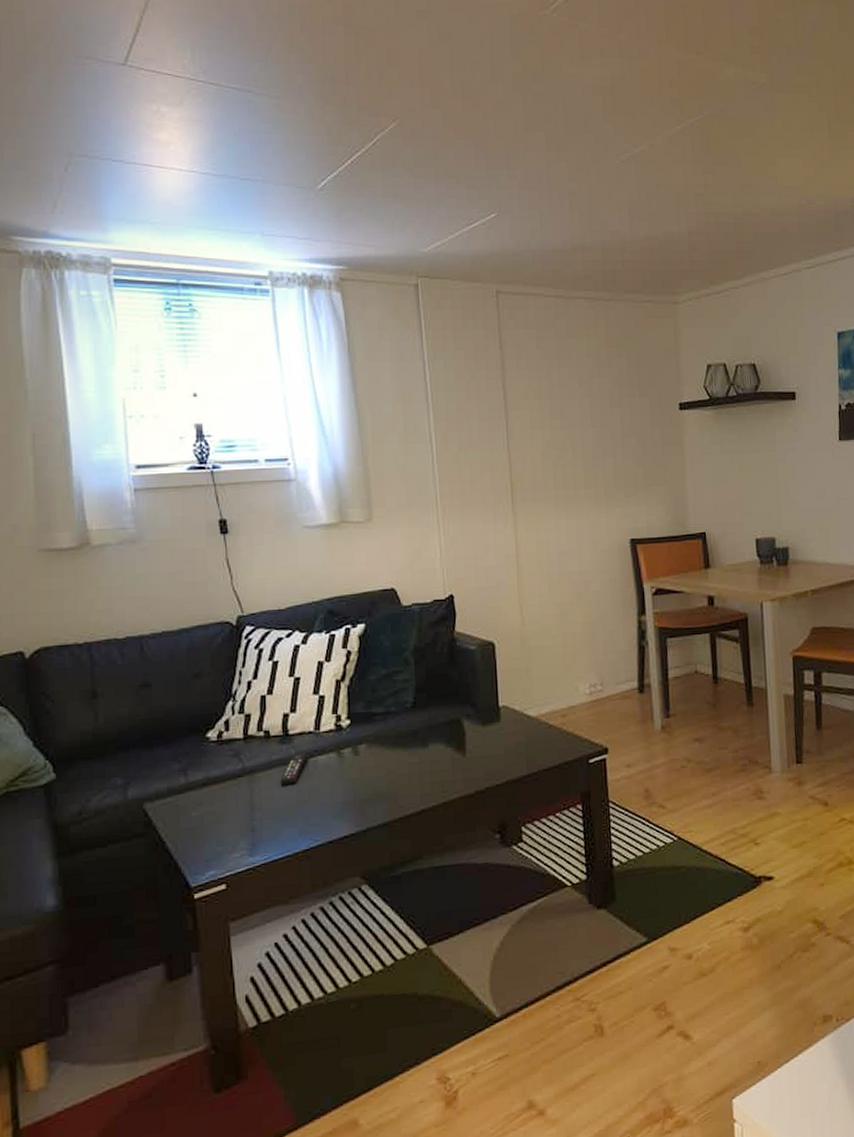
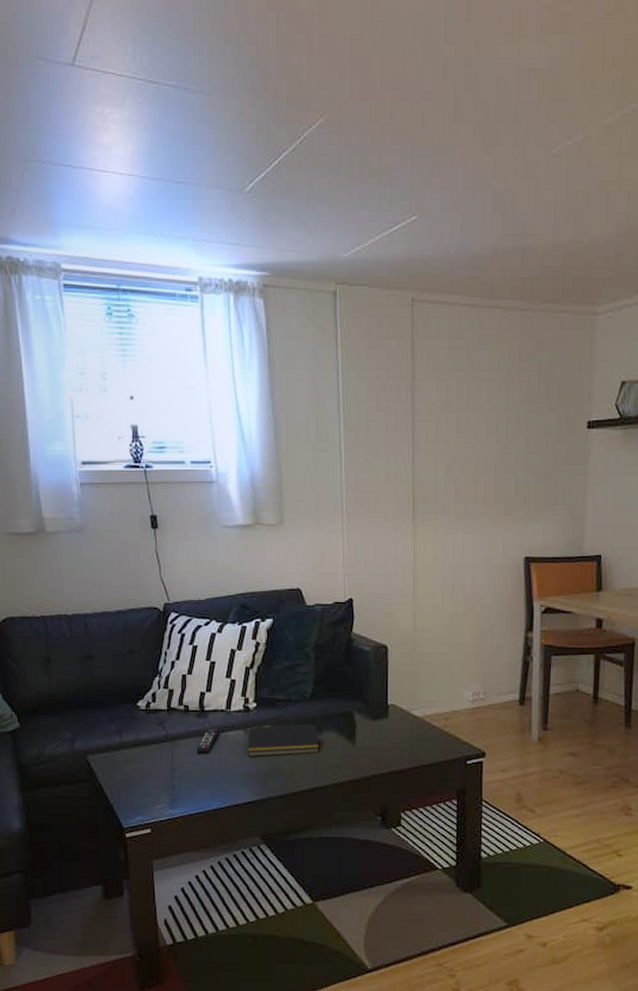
notepad: none [341,737,424,782] -> present [247,724,319,756]

